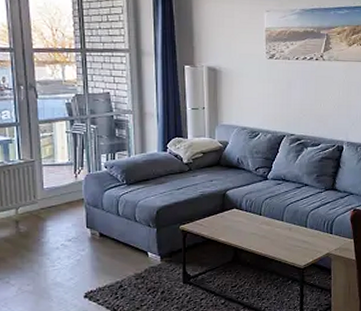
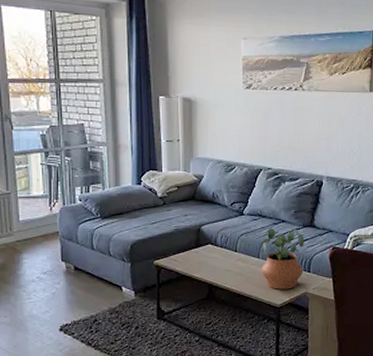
potted plant: none [284,192,327,251] -> present [260,228,305,289]

